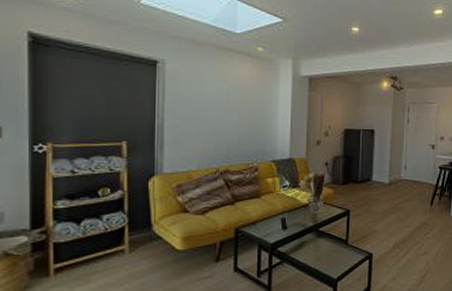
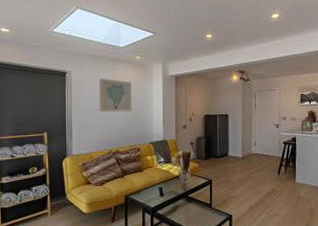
wall art: none [205,73,250,120] -> present [99,79,132,112]

